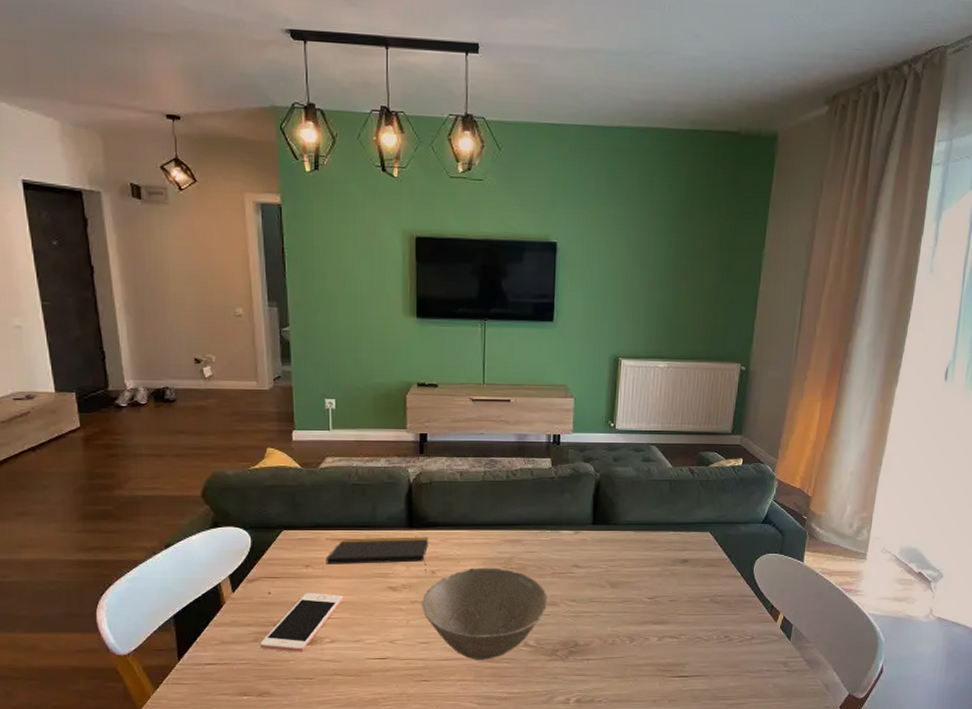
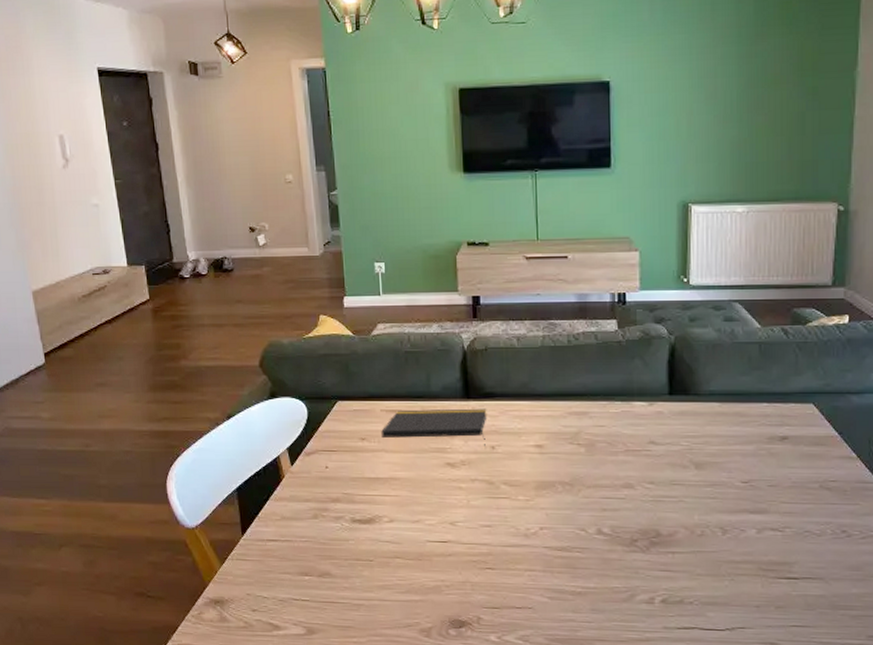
cell phone: present [260,593,343,652] -> none [319,468,401,531]
bowl: present [422,568,548,660] -> none [483,443,623,548]

